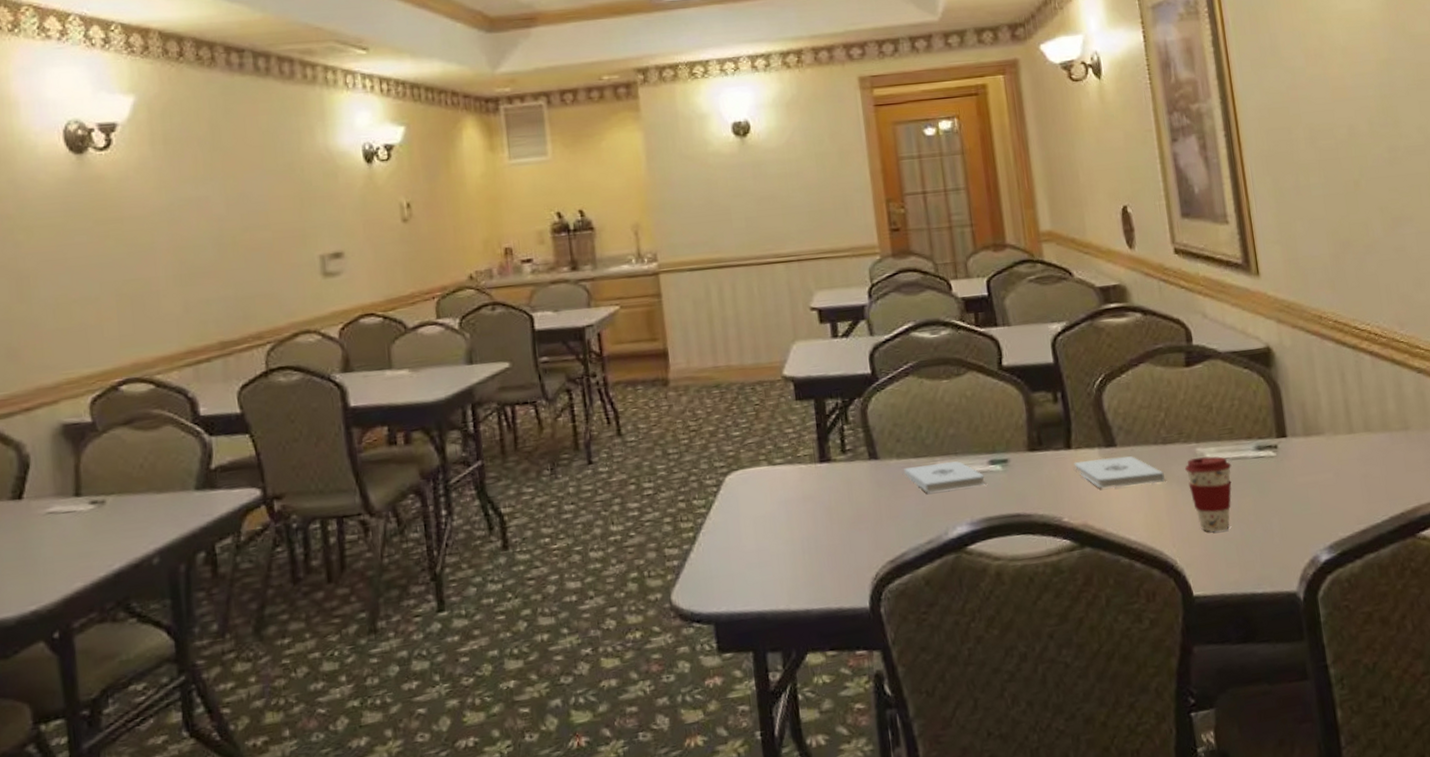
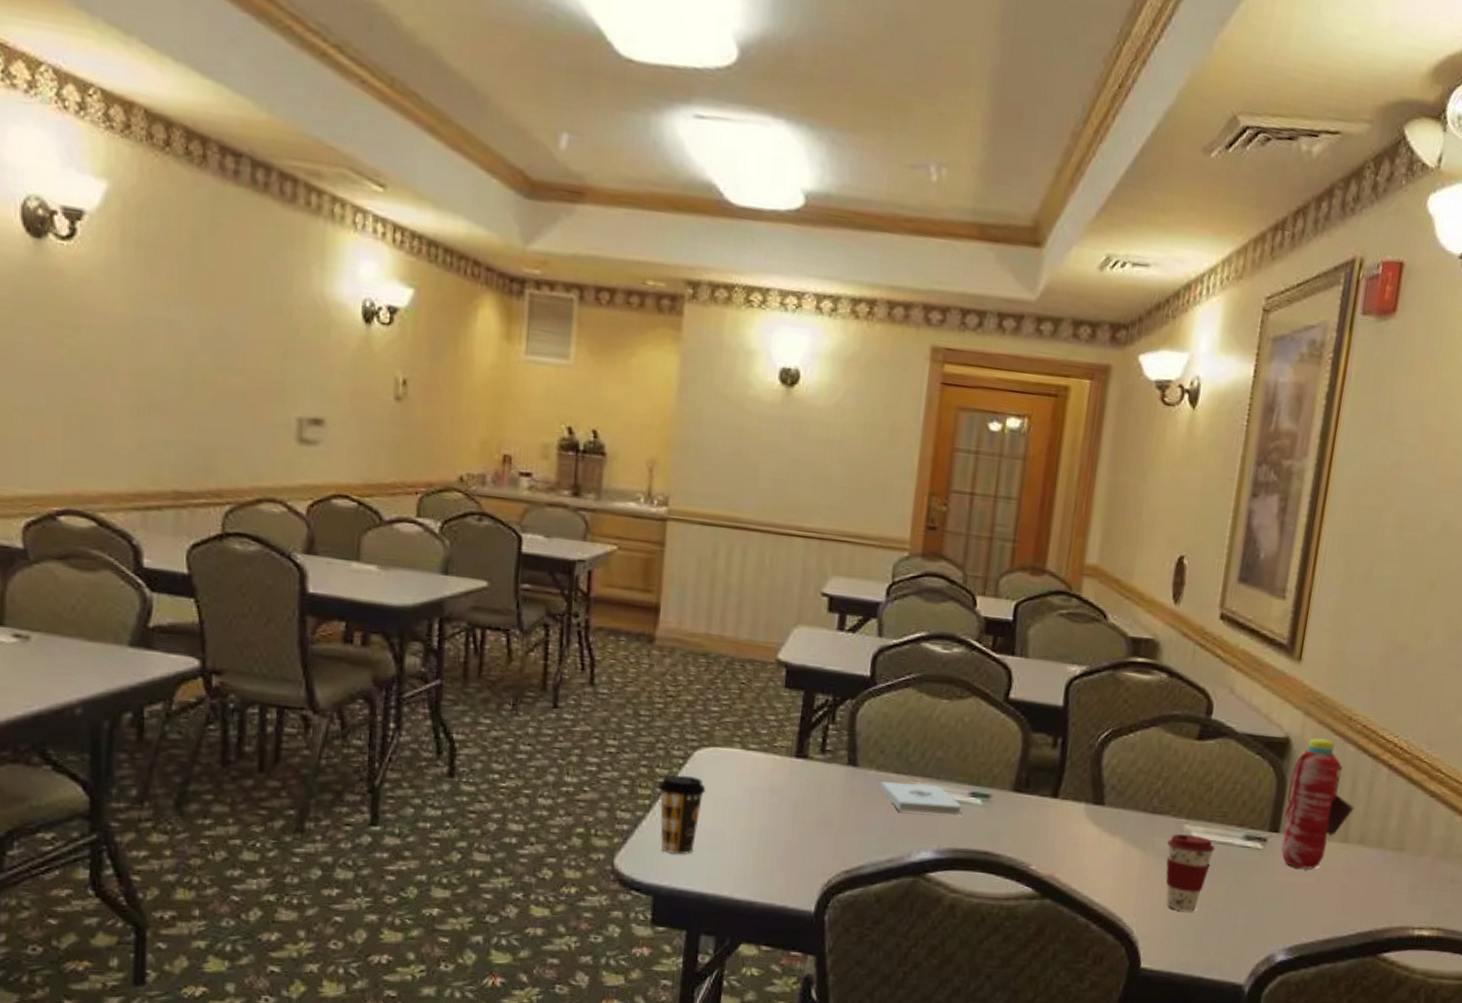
coffee cup: none [698,501,744,580] -> present [658,774,706,854]
notepad: present [1074,456,1166,489] -> none [1056,812,1145,851]
water bottle: none [1281,340,1351,467] -> present [1280,738,1355,869]

